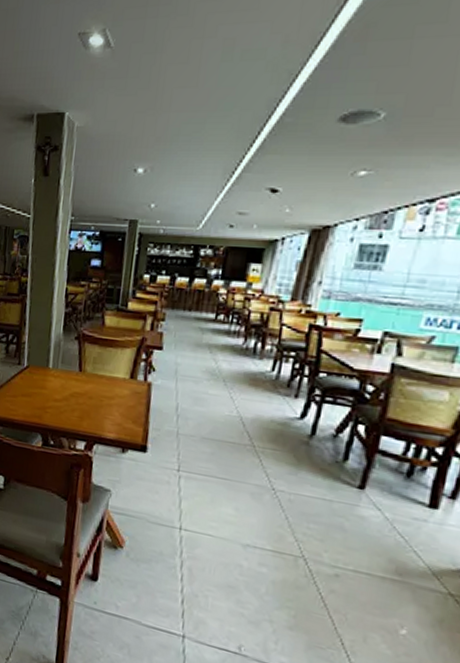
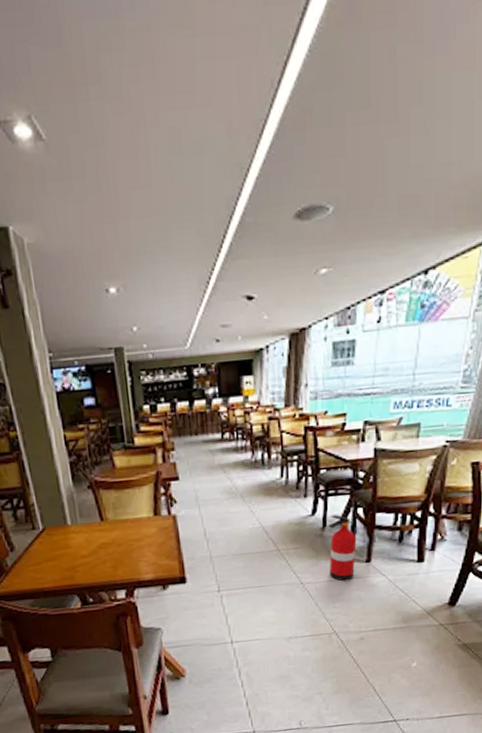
fire extinguisher: none [308,424,355,503] -> present [328,514,358,581]

